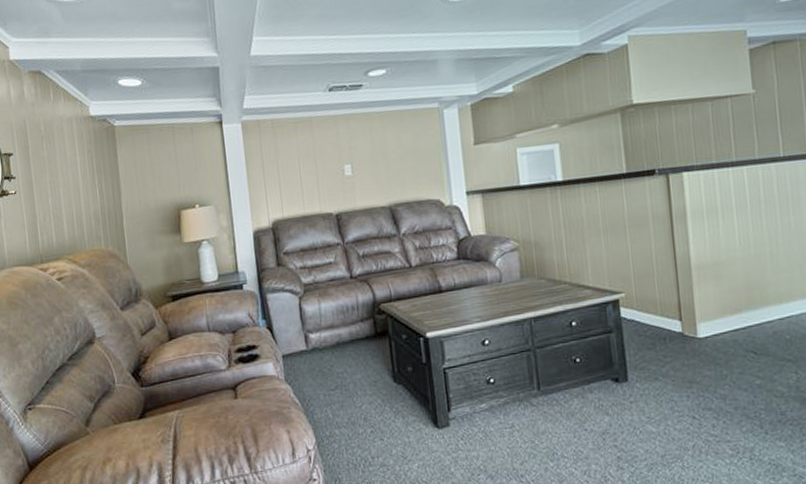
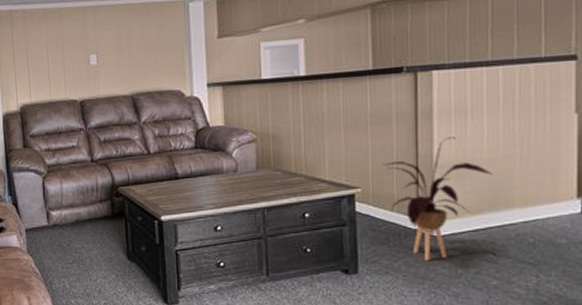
house plant: none [643,237,747,364] -> present [382,137,492,261]

